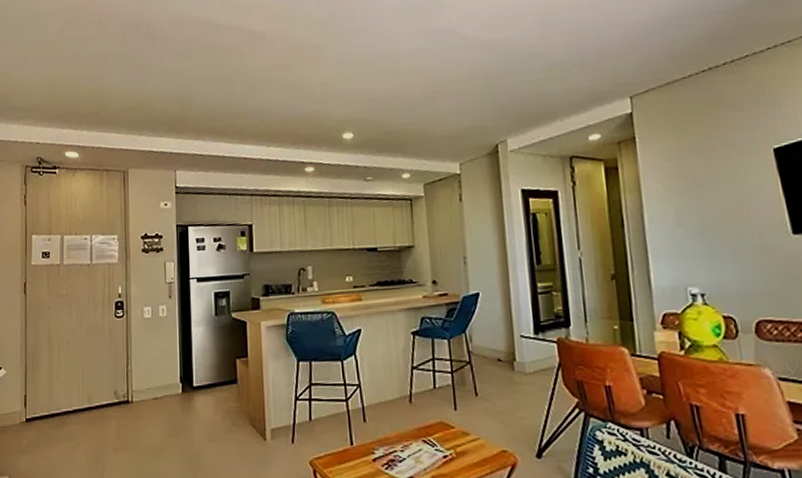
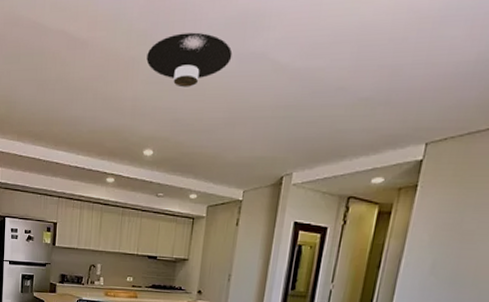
ceiling light: none [331,16,419,69] -> present [146,32,233,88]

